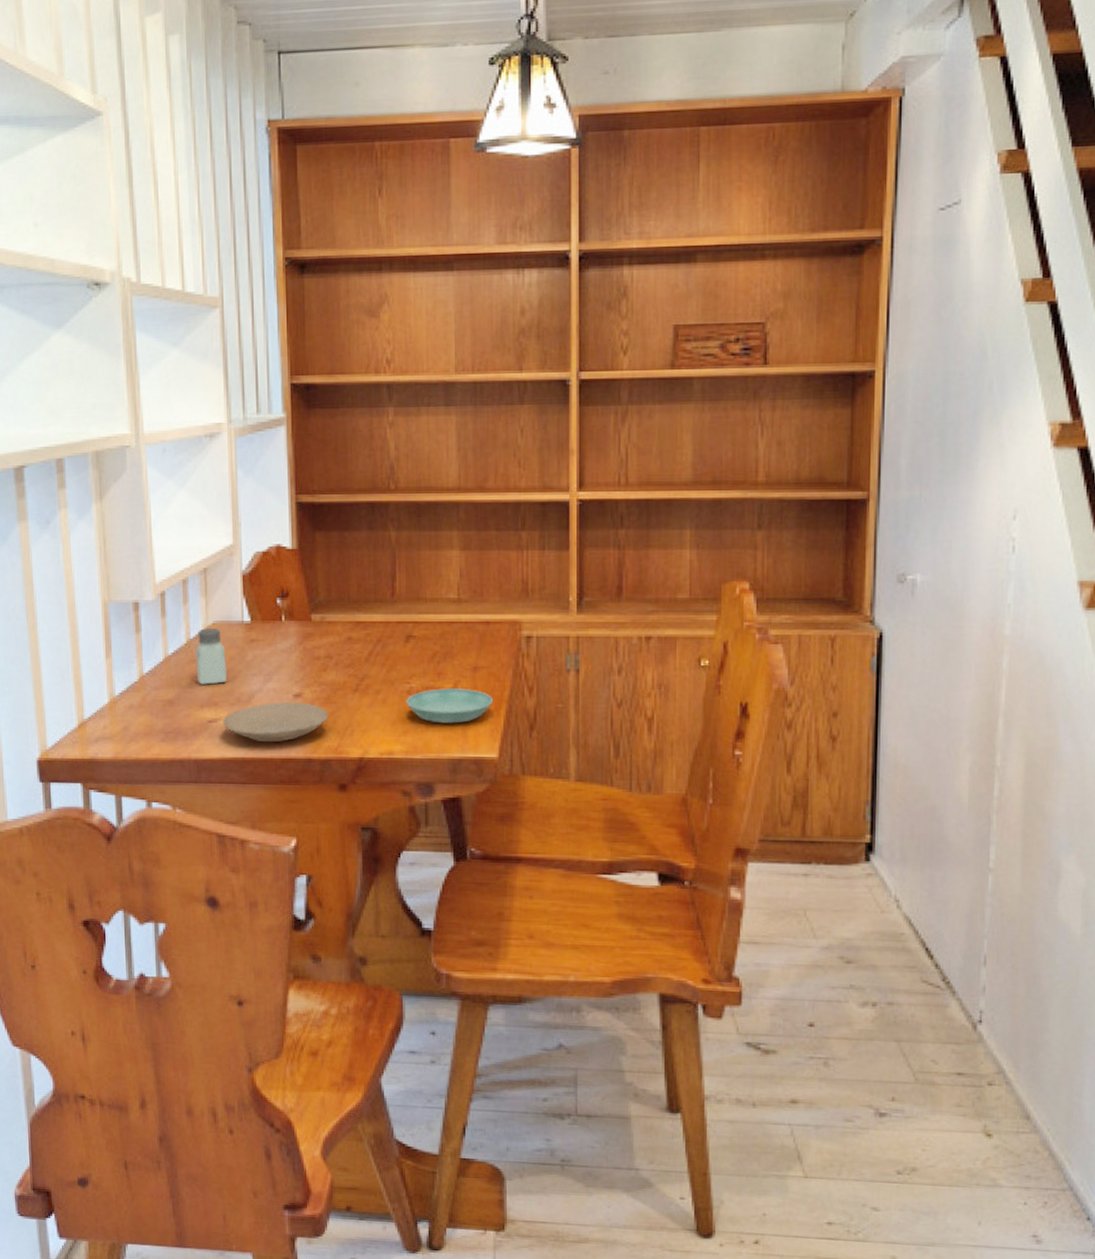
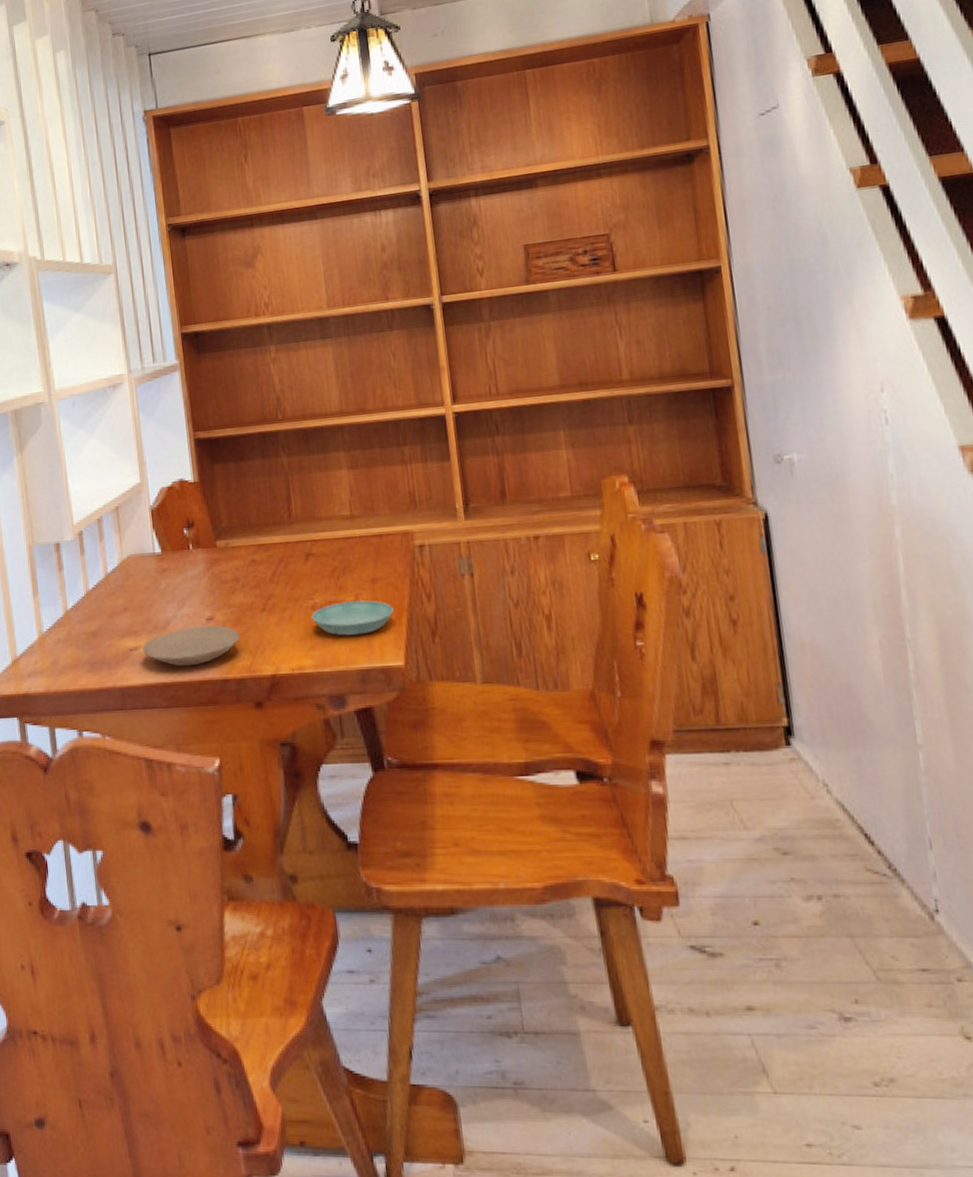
saltshaker: present [196,628,227,685] -> none [113,561,144,616]

